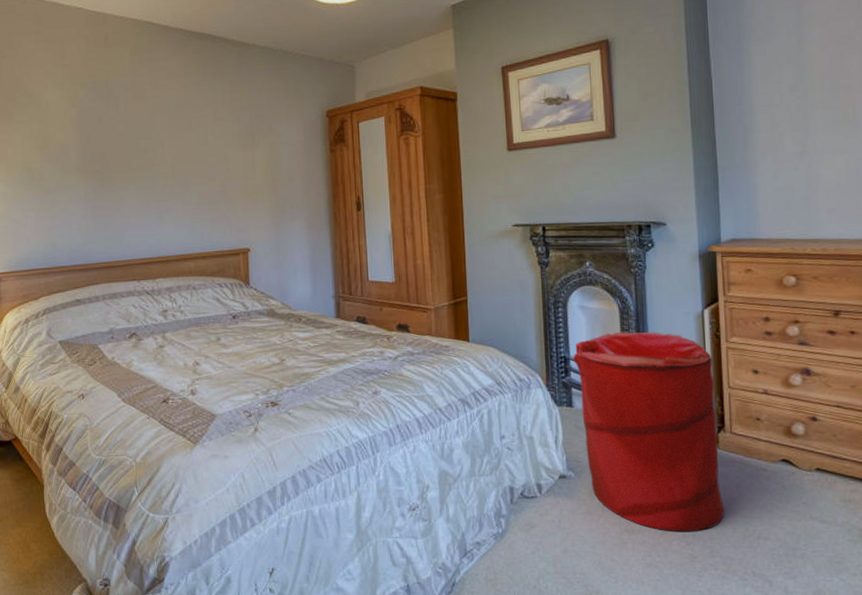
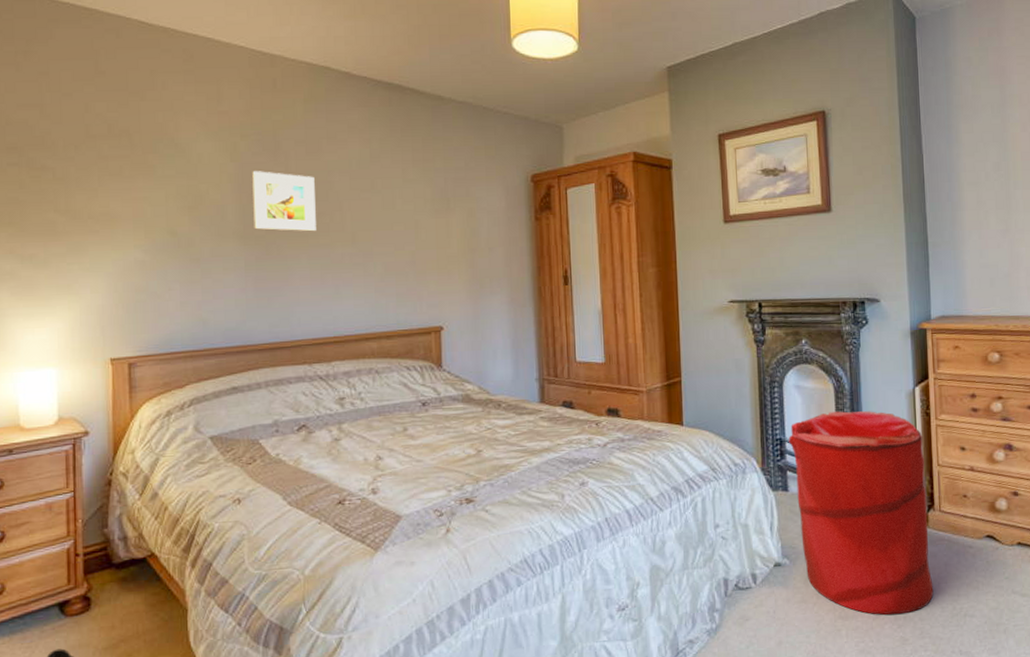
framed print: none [90,114,142,166] -> present [252,171,316,232]

